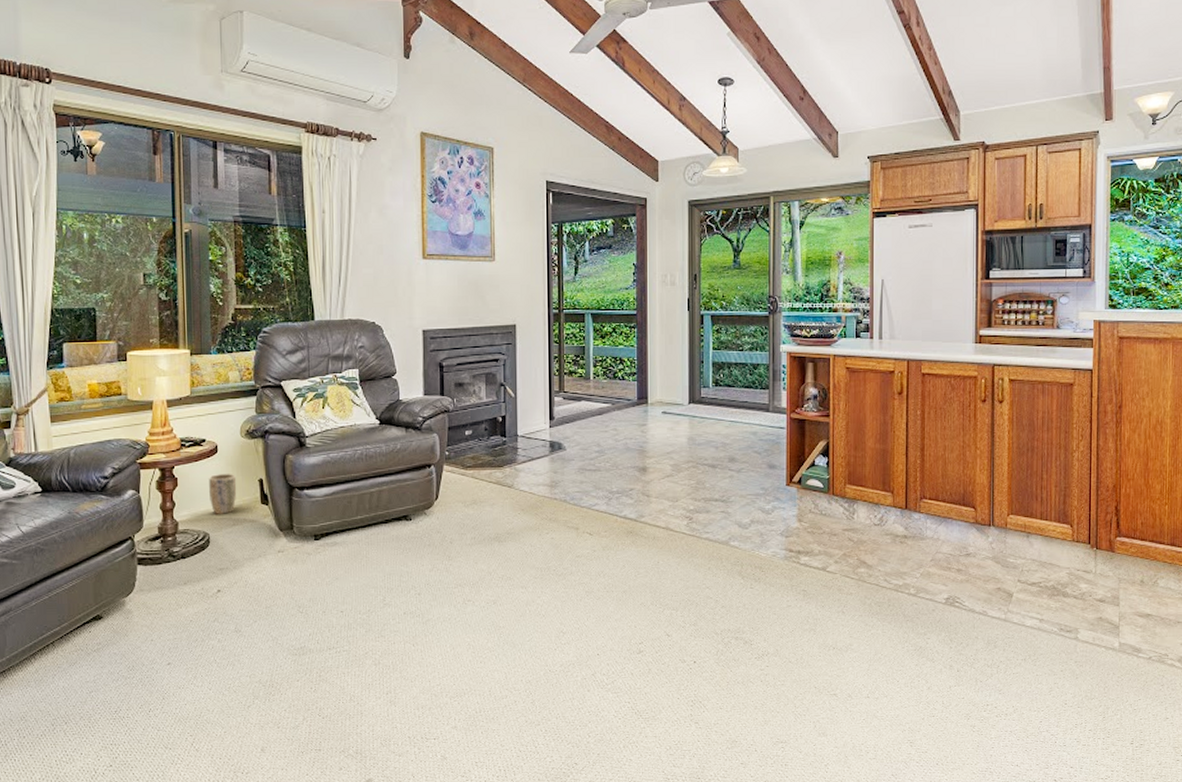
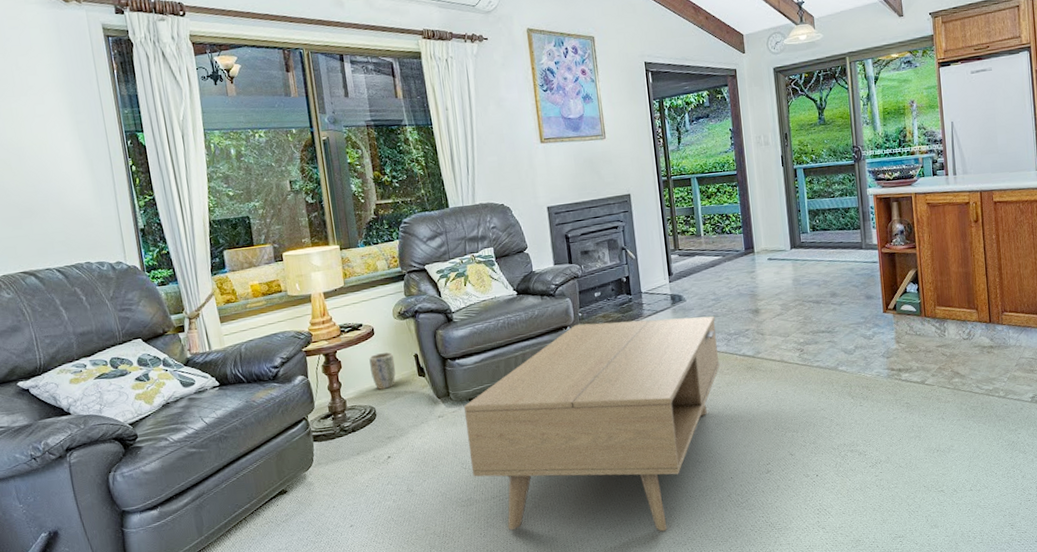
coffee table: none [307,463,597,707] -> present [464,315,720,532]

